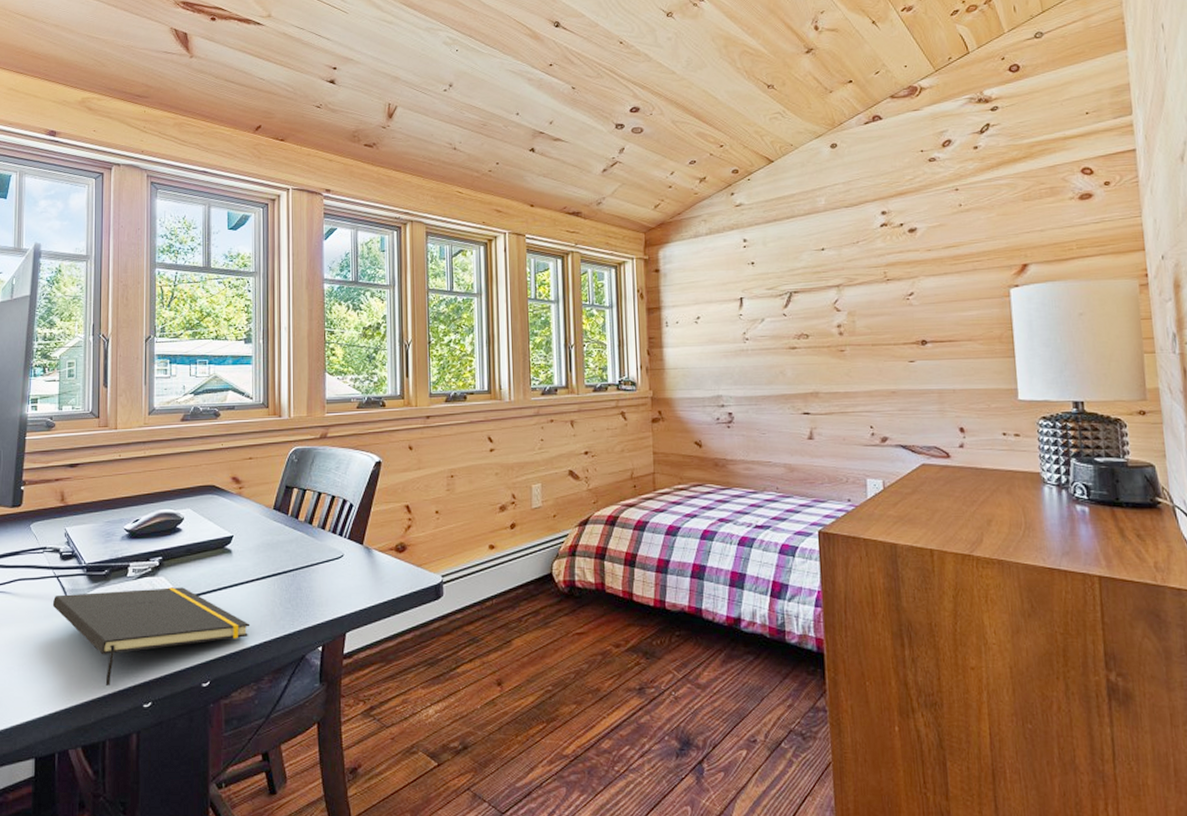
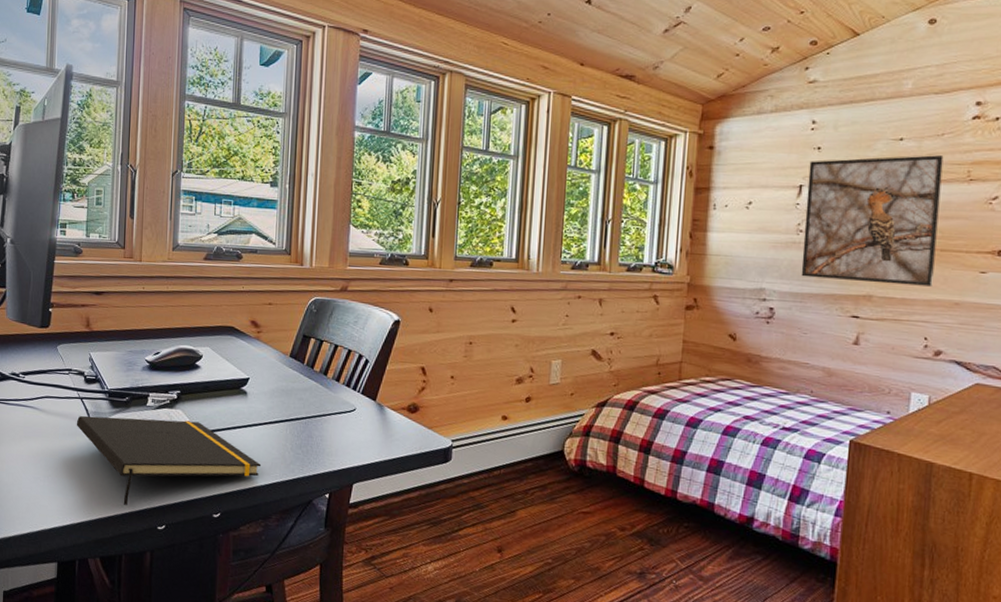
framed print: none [746,261,870,381] -> present [801,155,944,287]

